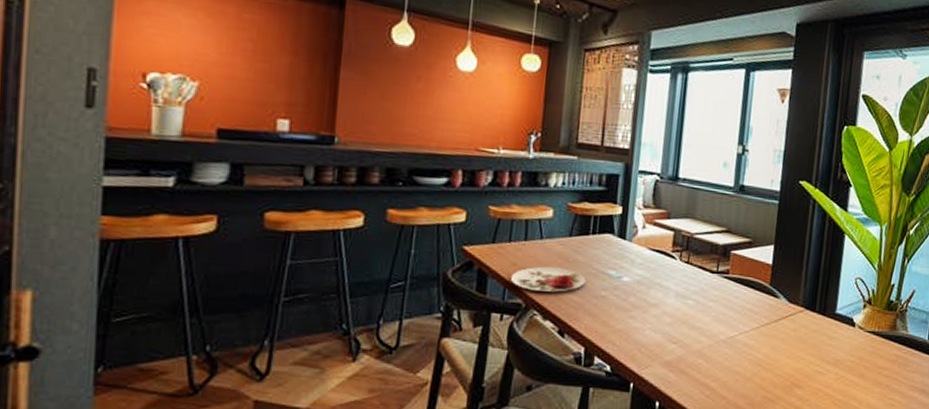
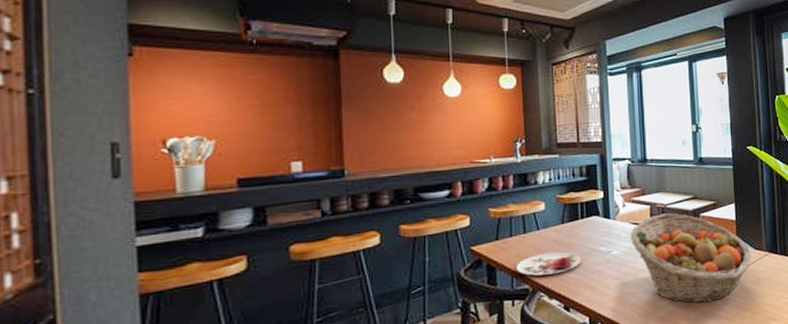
fruit basket: none [645,243,784,354] -> present [630,213,751,304]

